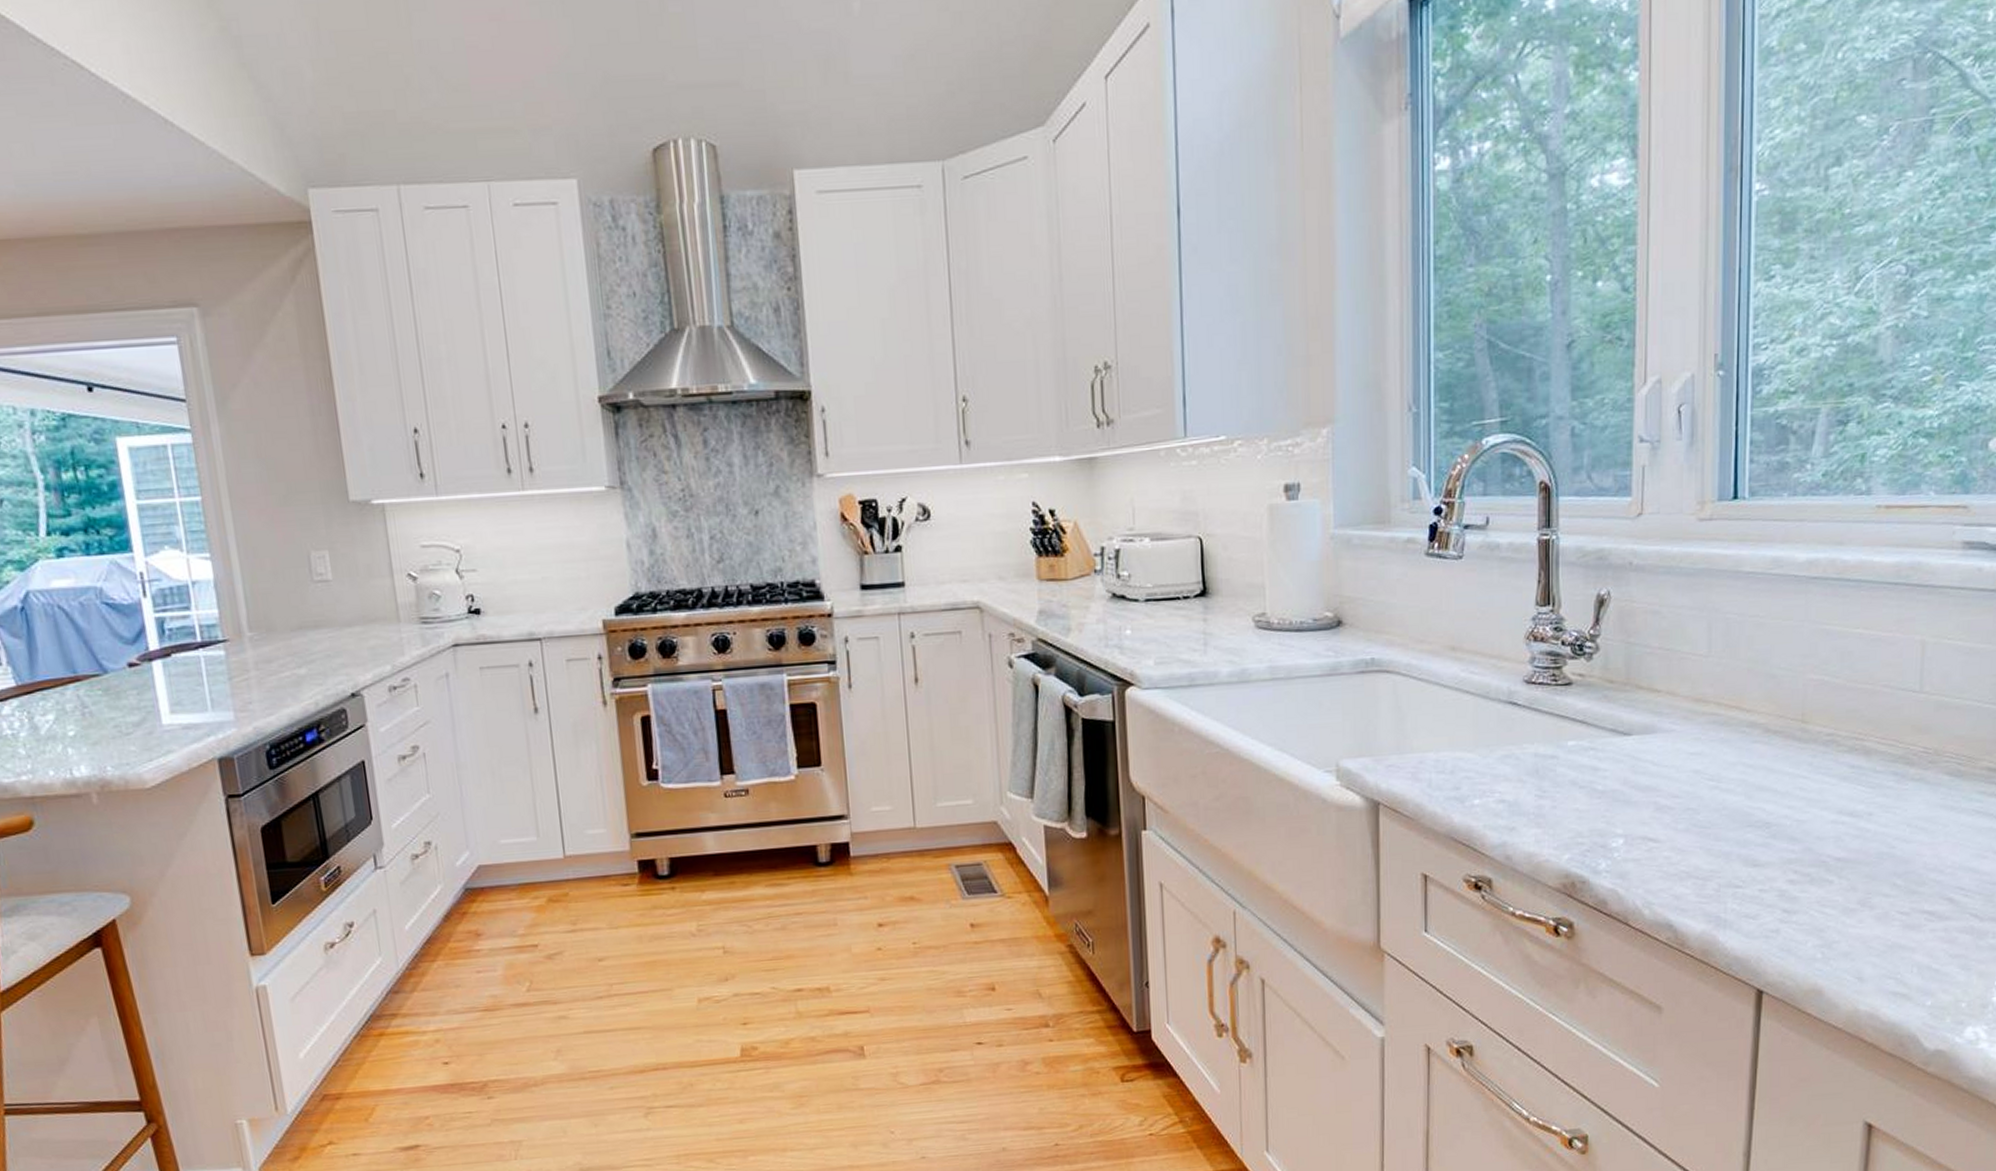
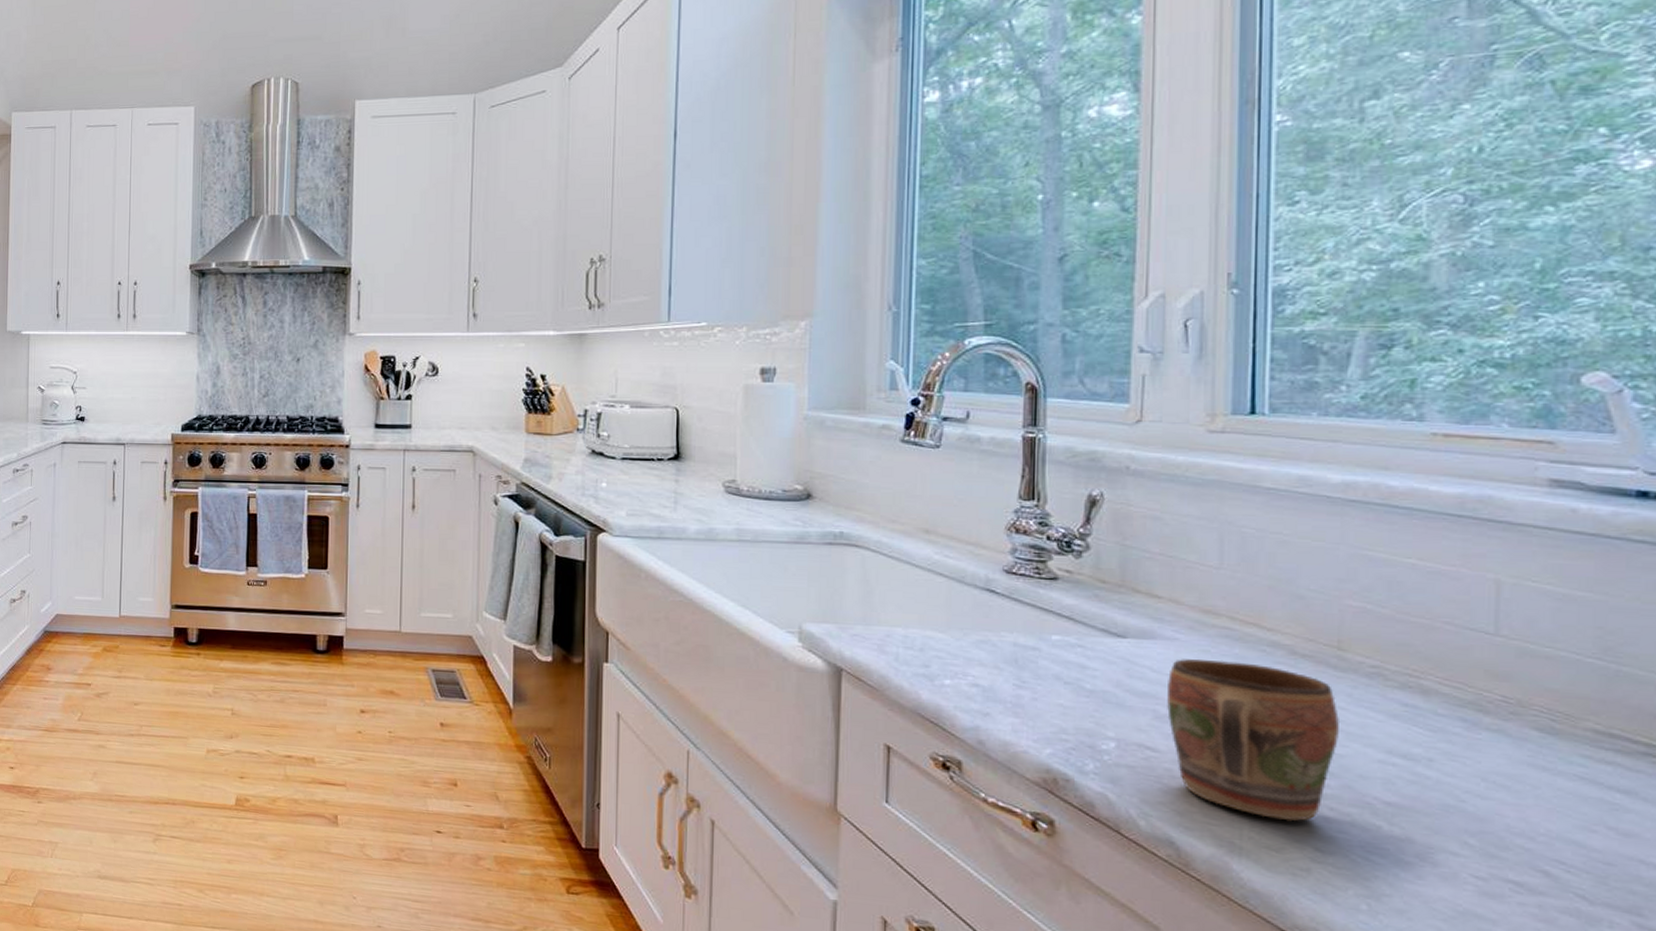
mug: none [1666,745,1802,889] -> present [1167,659,1339,822]

